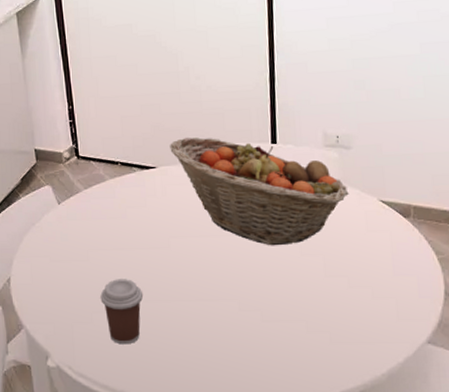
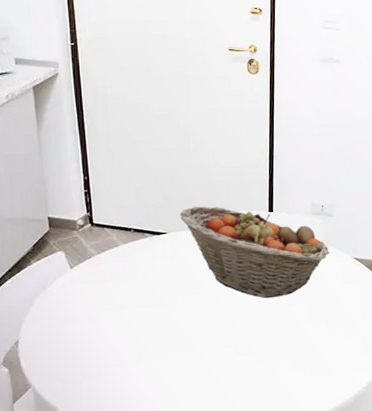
coffee cup: present [100,279,144,345] -> none [110,334,151,394]

